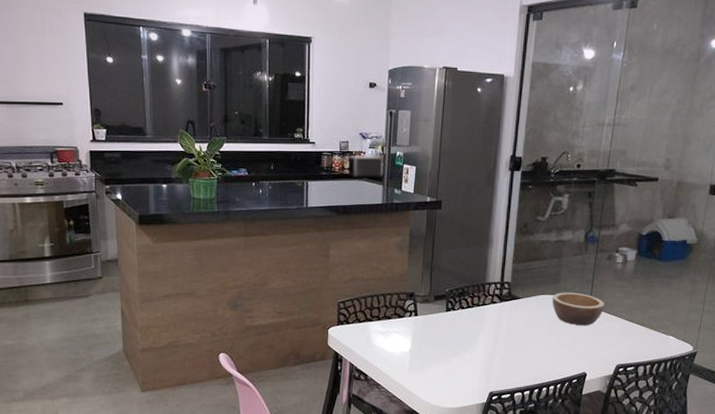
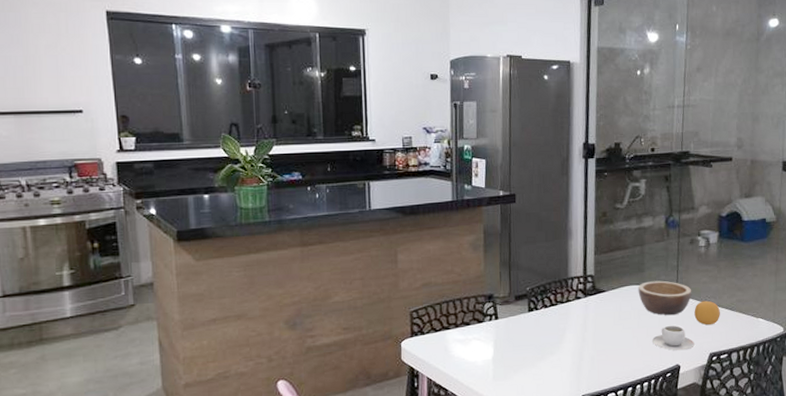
toaster: present [347,155,384,179] -> none [411,150,451,176]
teacup: none [562,335,603,360] -> present [652,325,695,351]
fruit: none [605,315,631,338] -> present [694,300,720,326]

